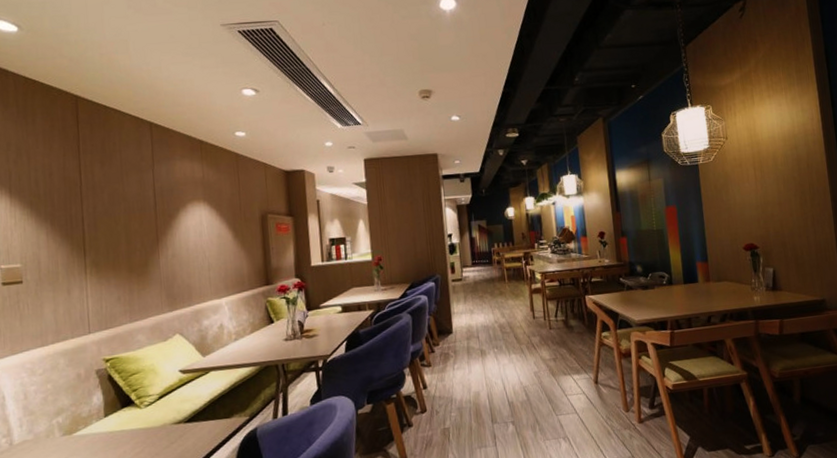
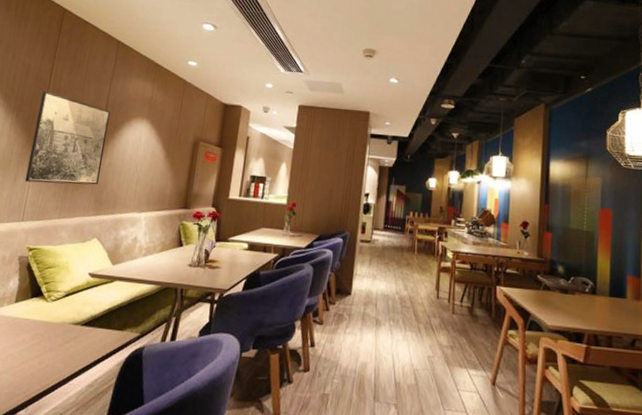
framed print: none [75,191,166,292] -> present [24,91,111,185]

